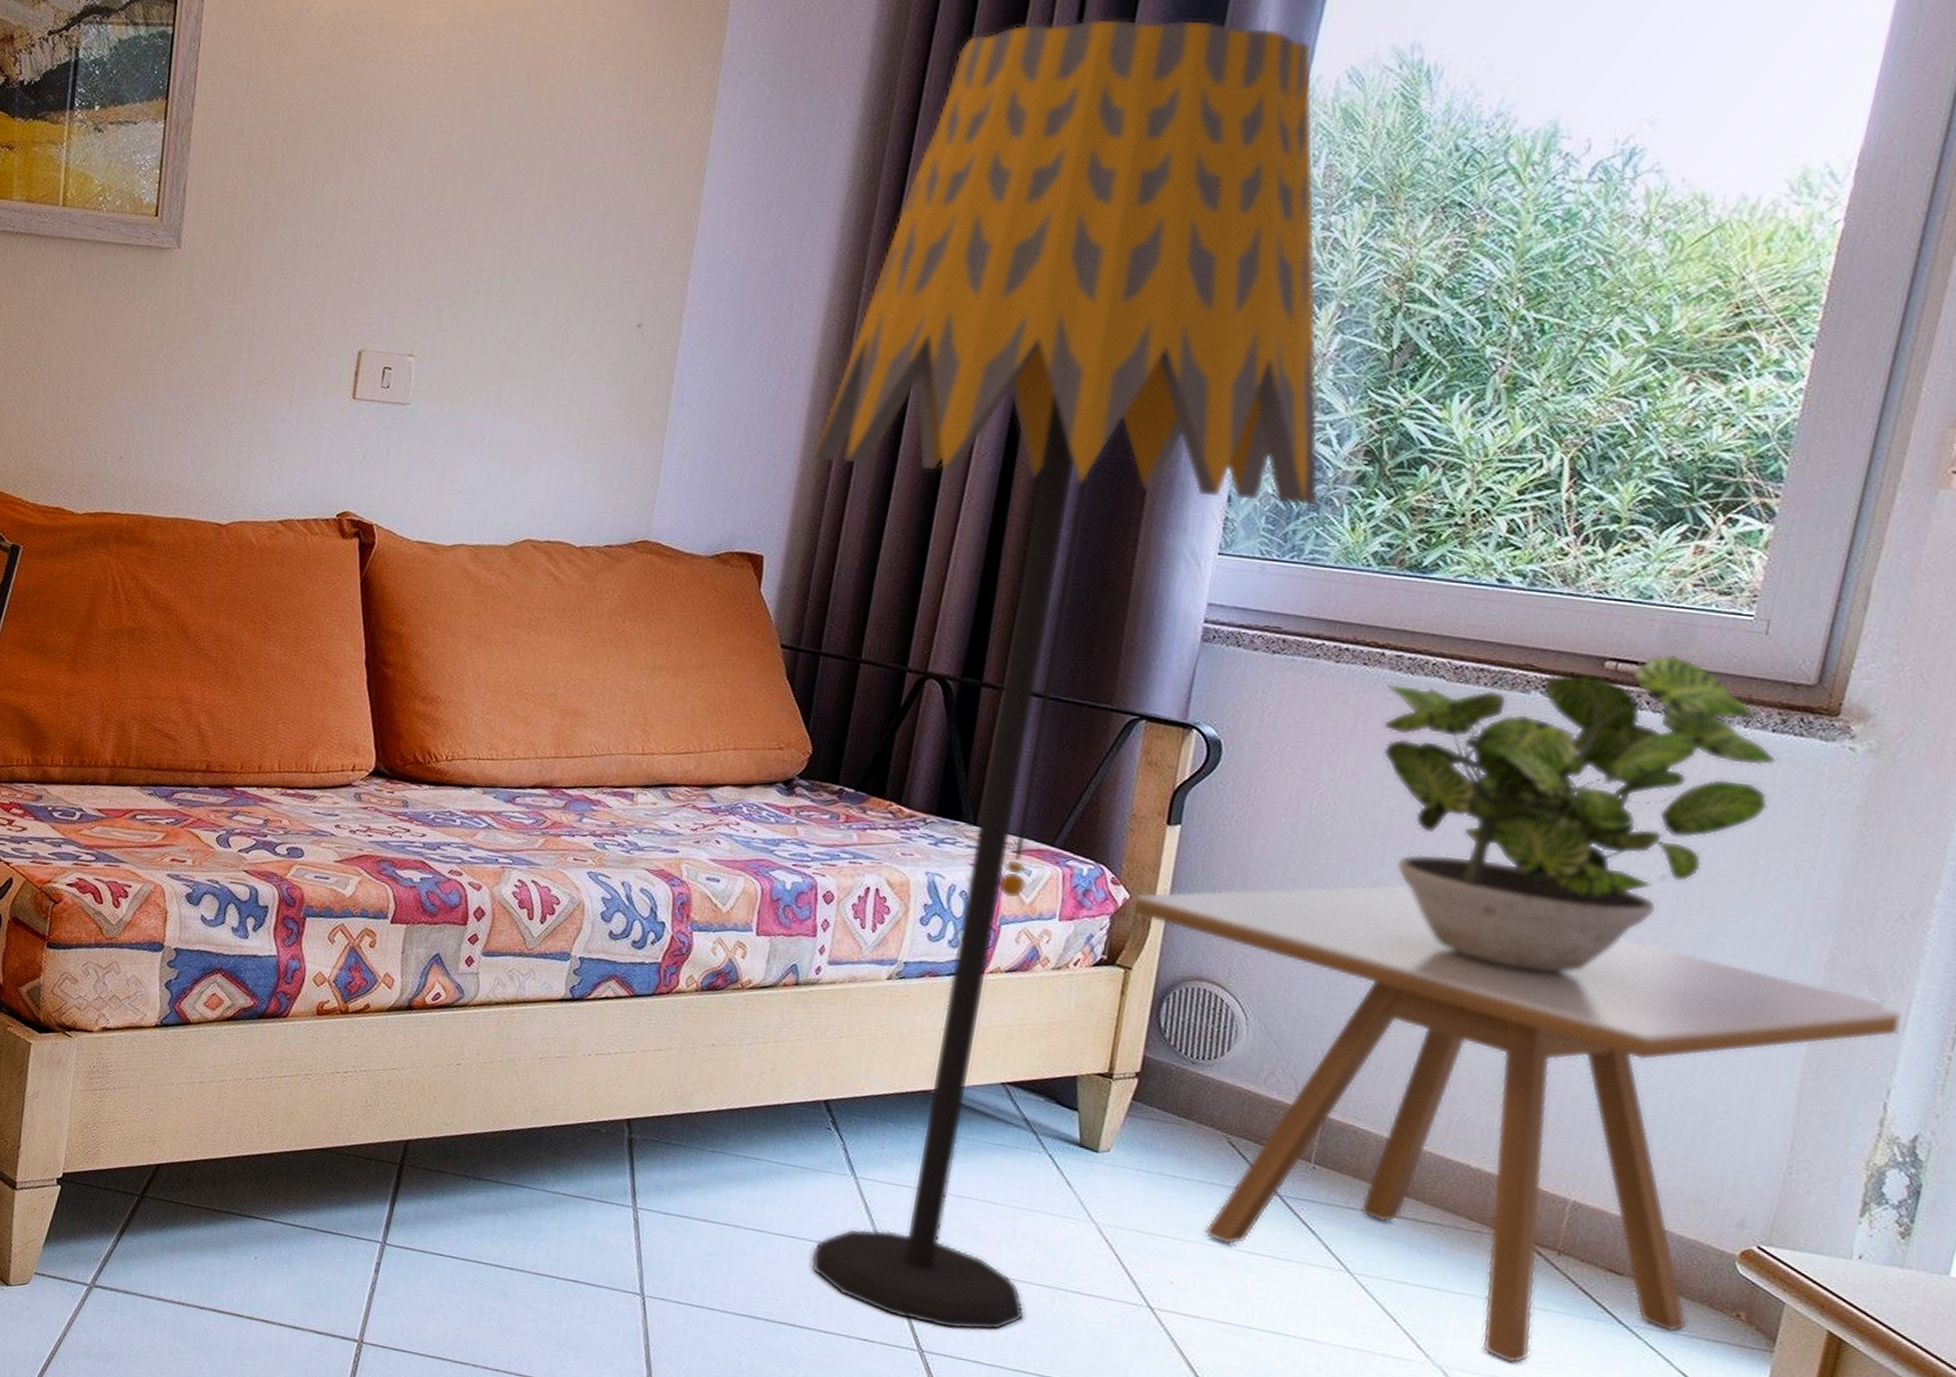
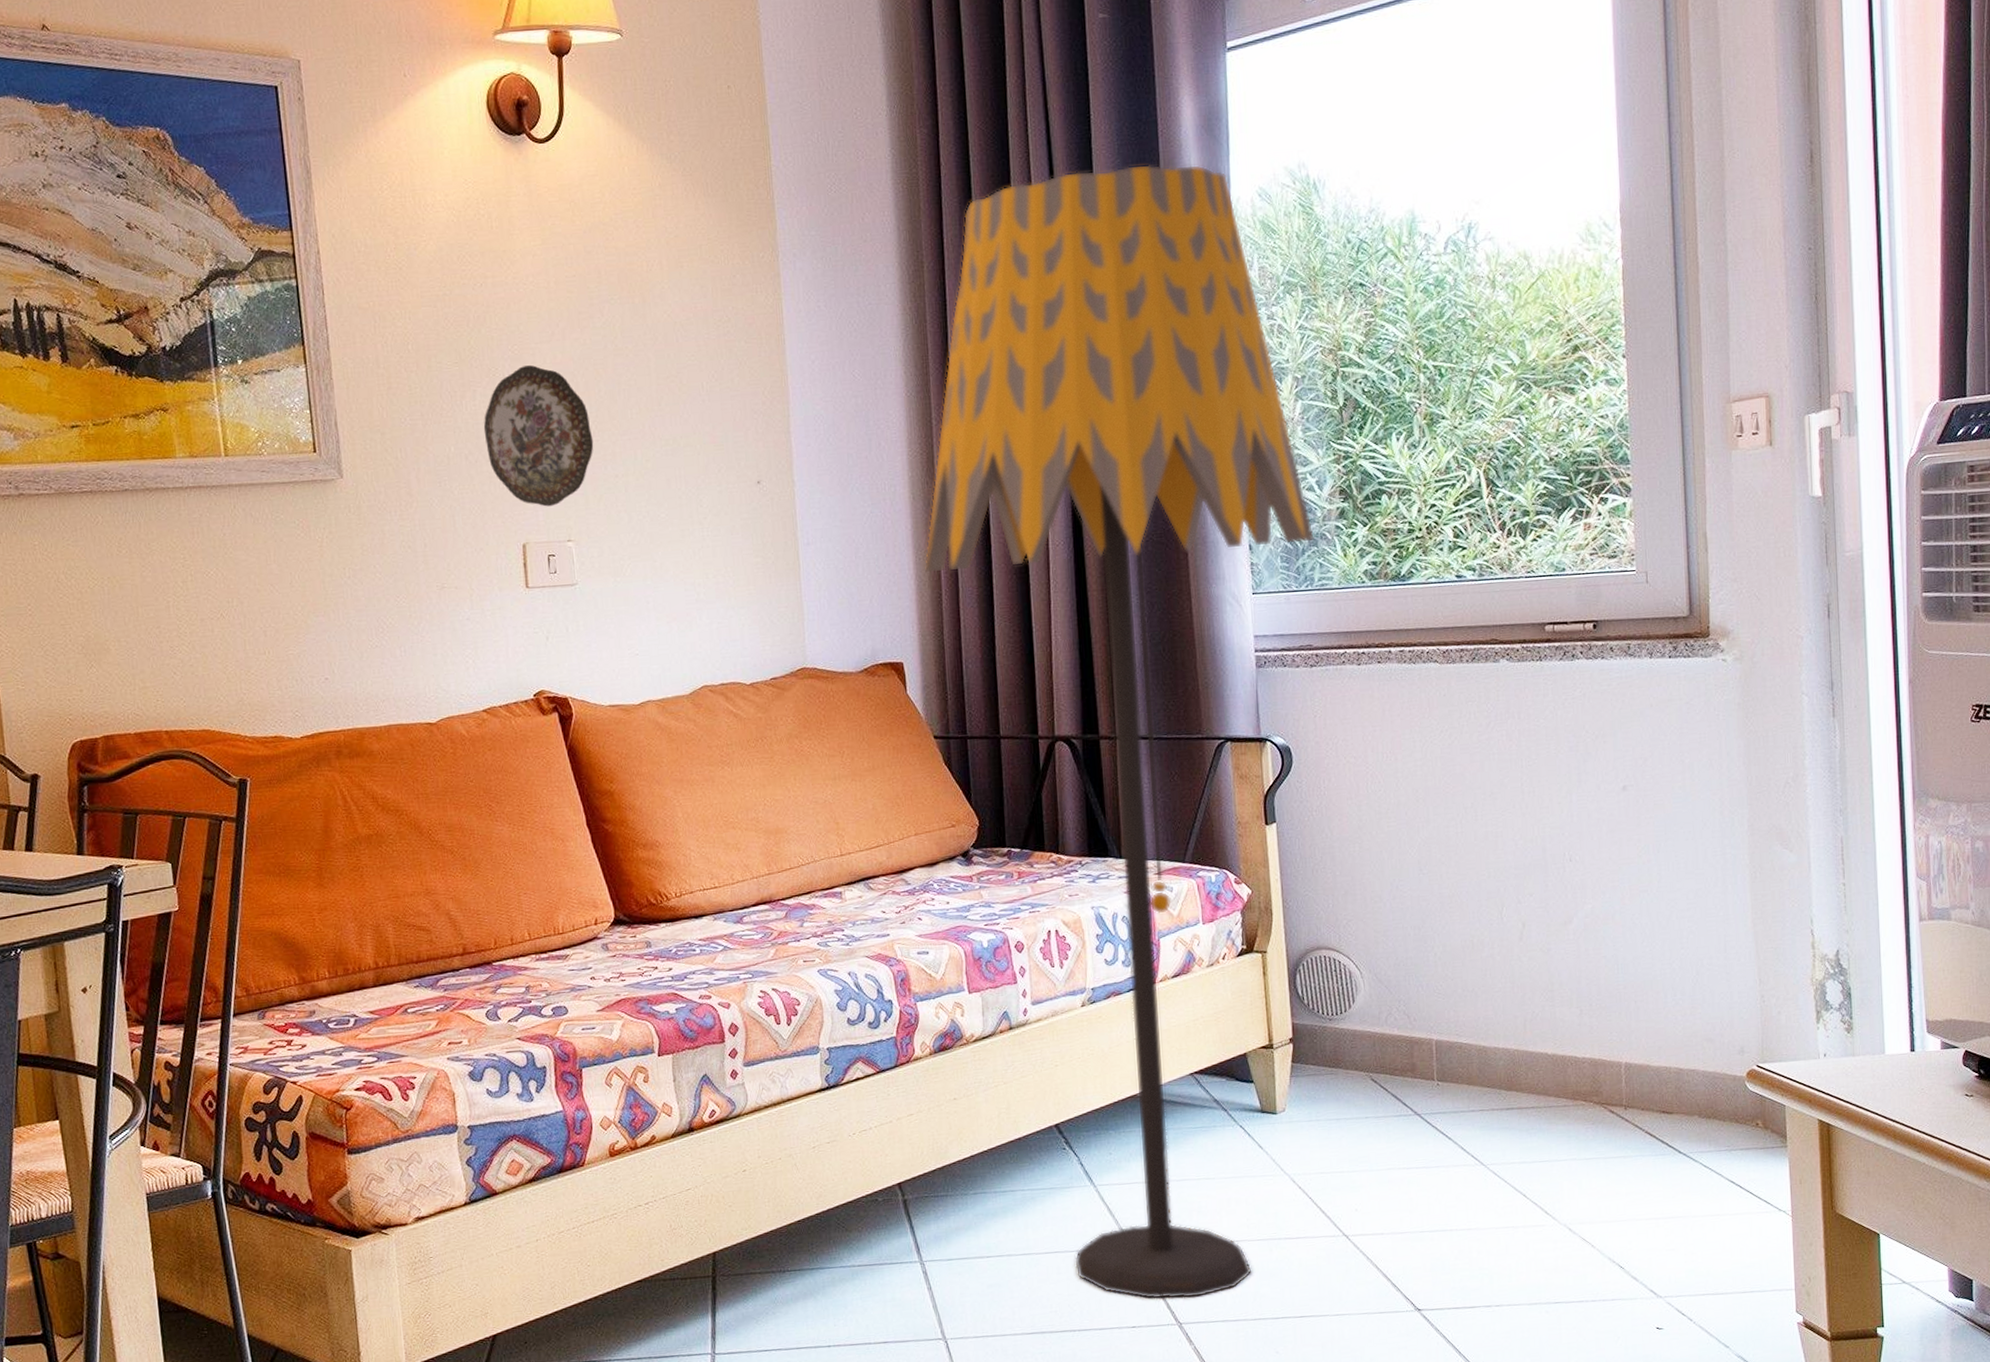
decorative plate: none [340,156,462,315] -> present [483,365,594,507]
side table: present [1132,884,1902,1364] -> none [1255,836,1807,1208]
potted plant: present [1383,654,1778,973] -> none [1399,611,1680,886]

